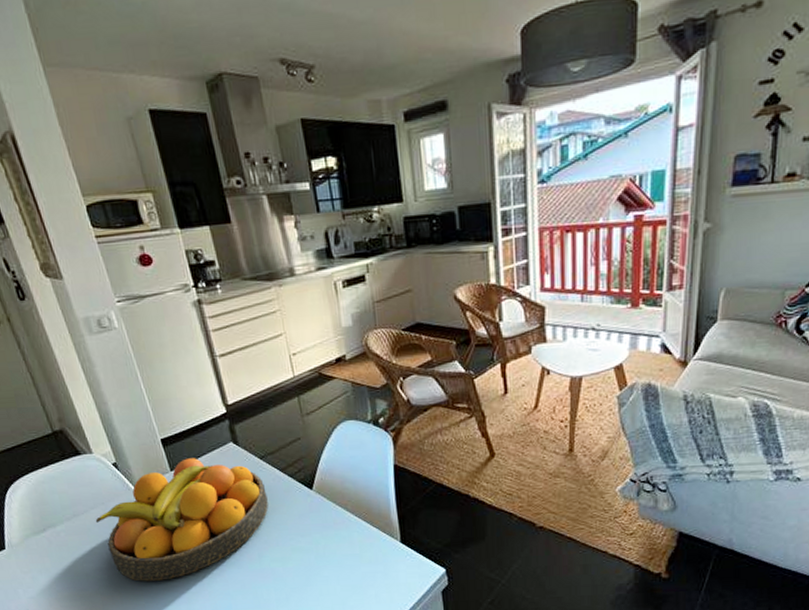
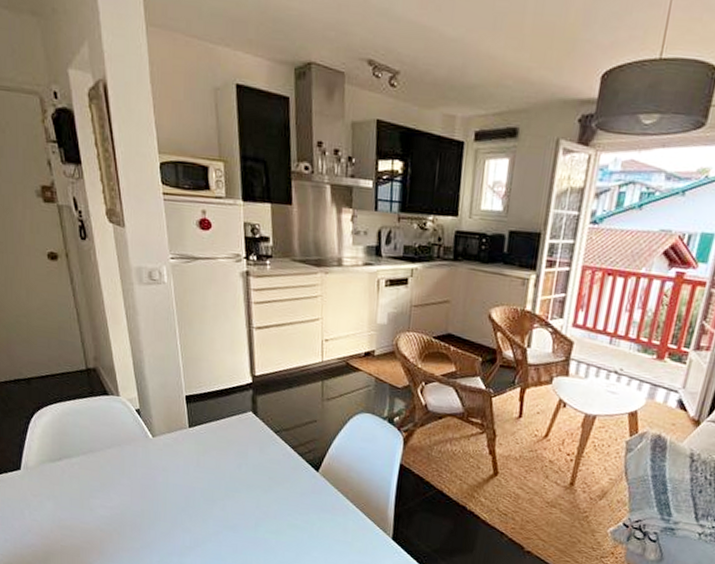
fruit bowl: present [95,458,269,581] -> none [109,418,275,530]

